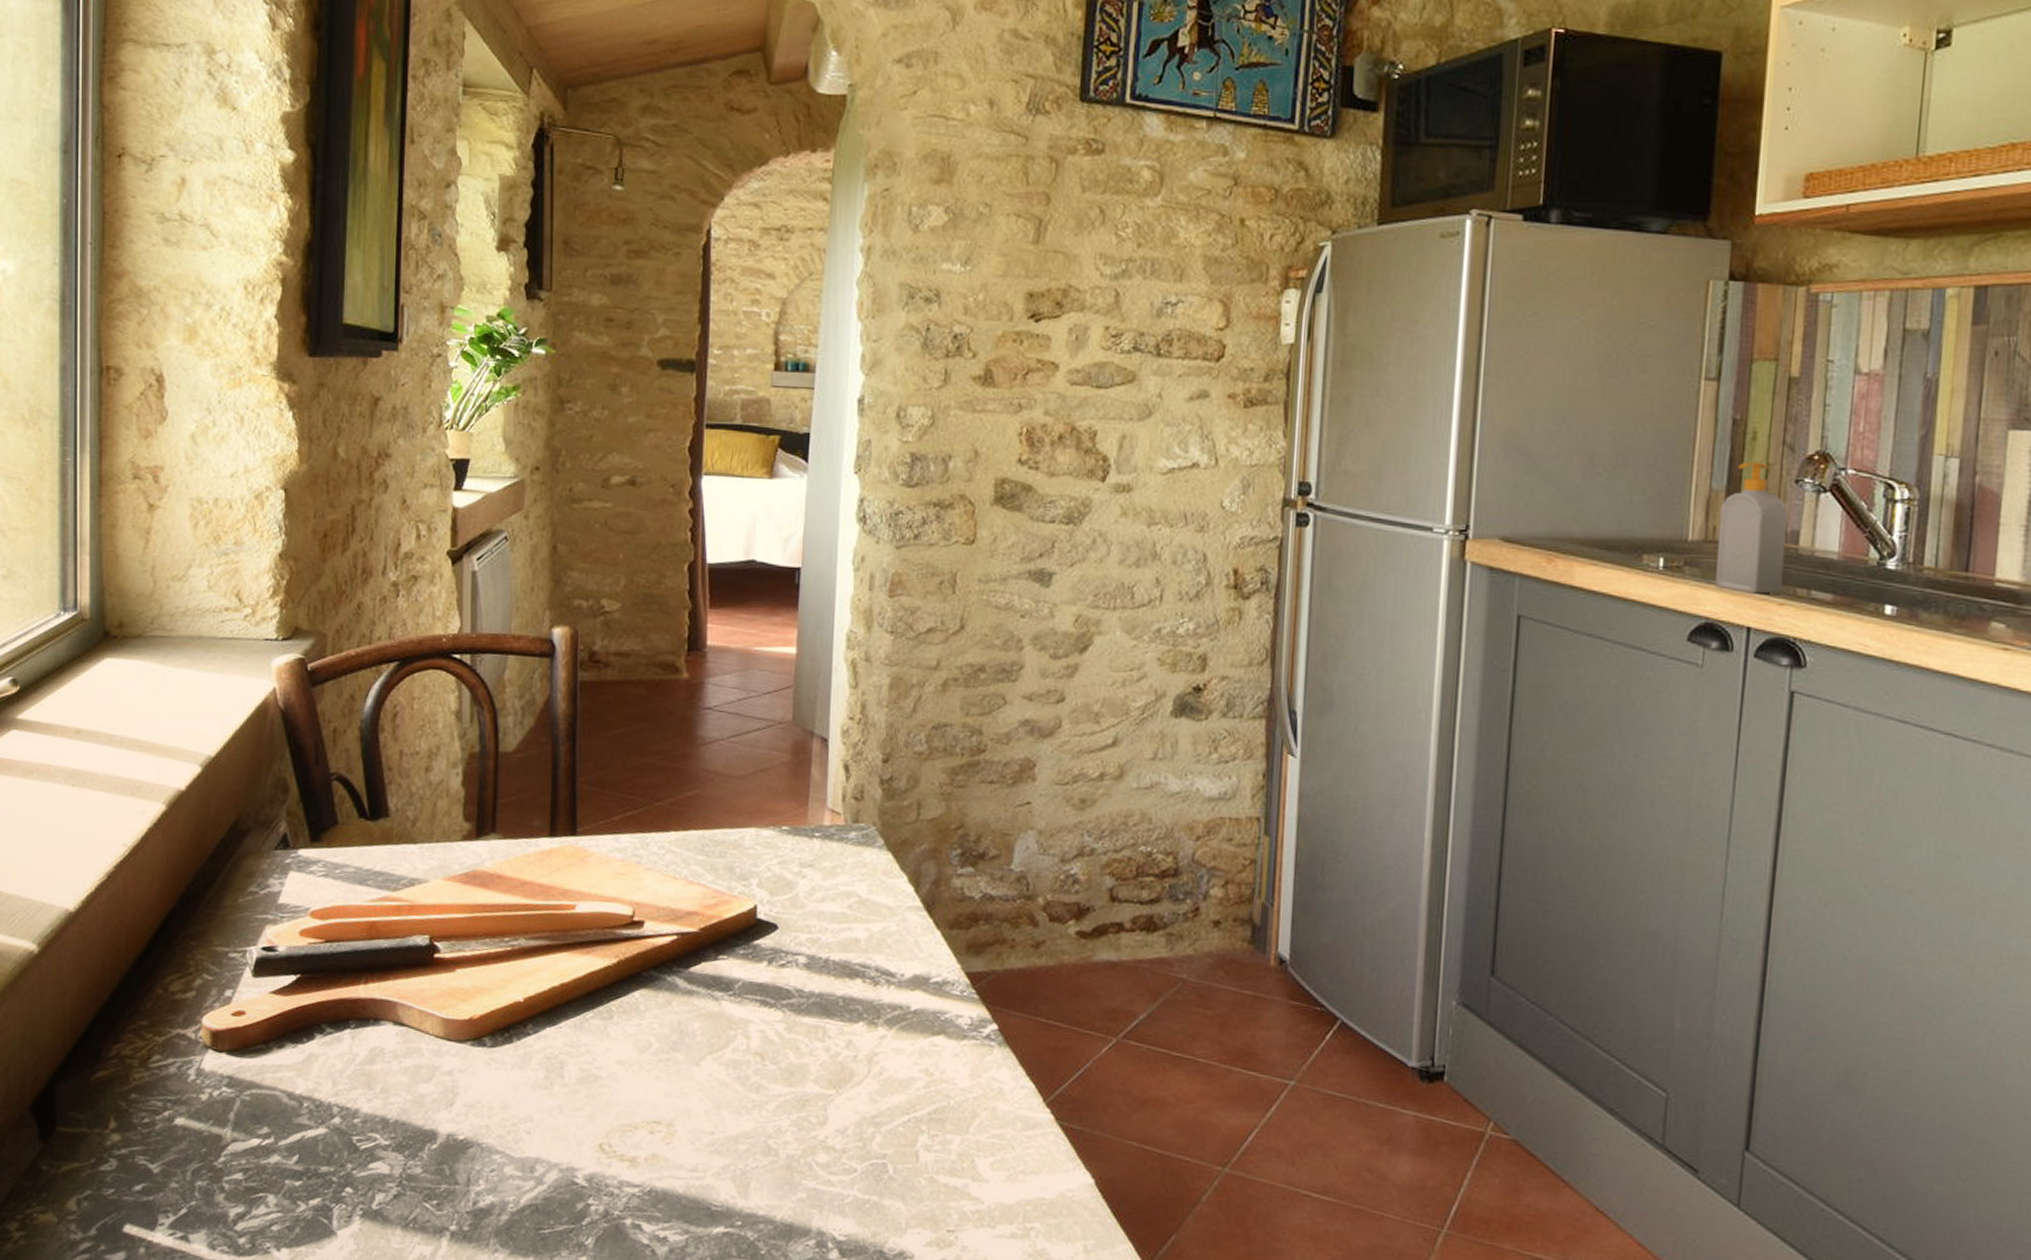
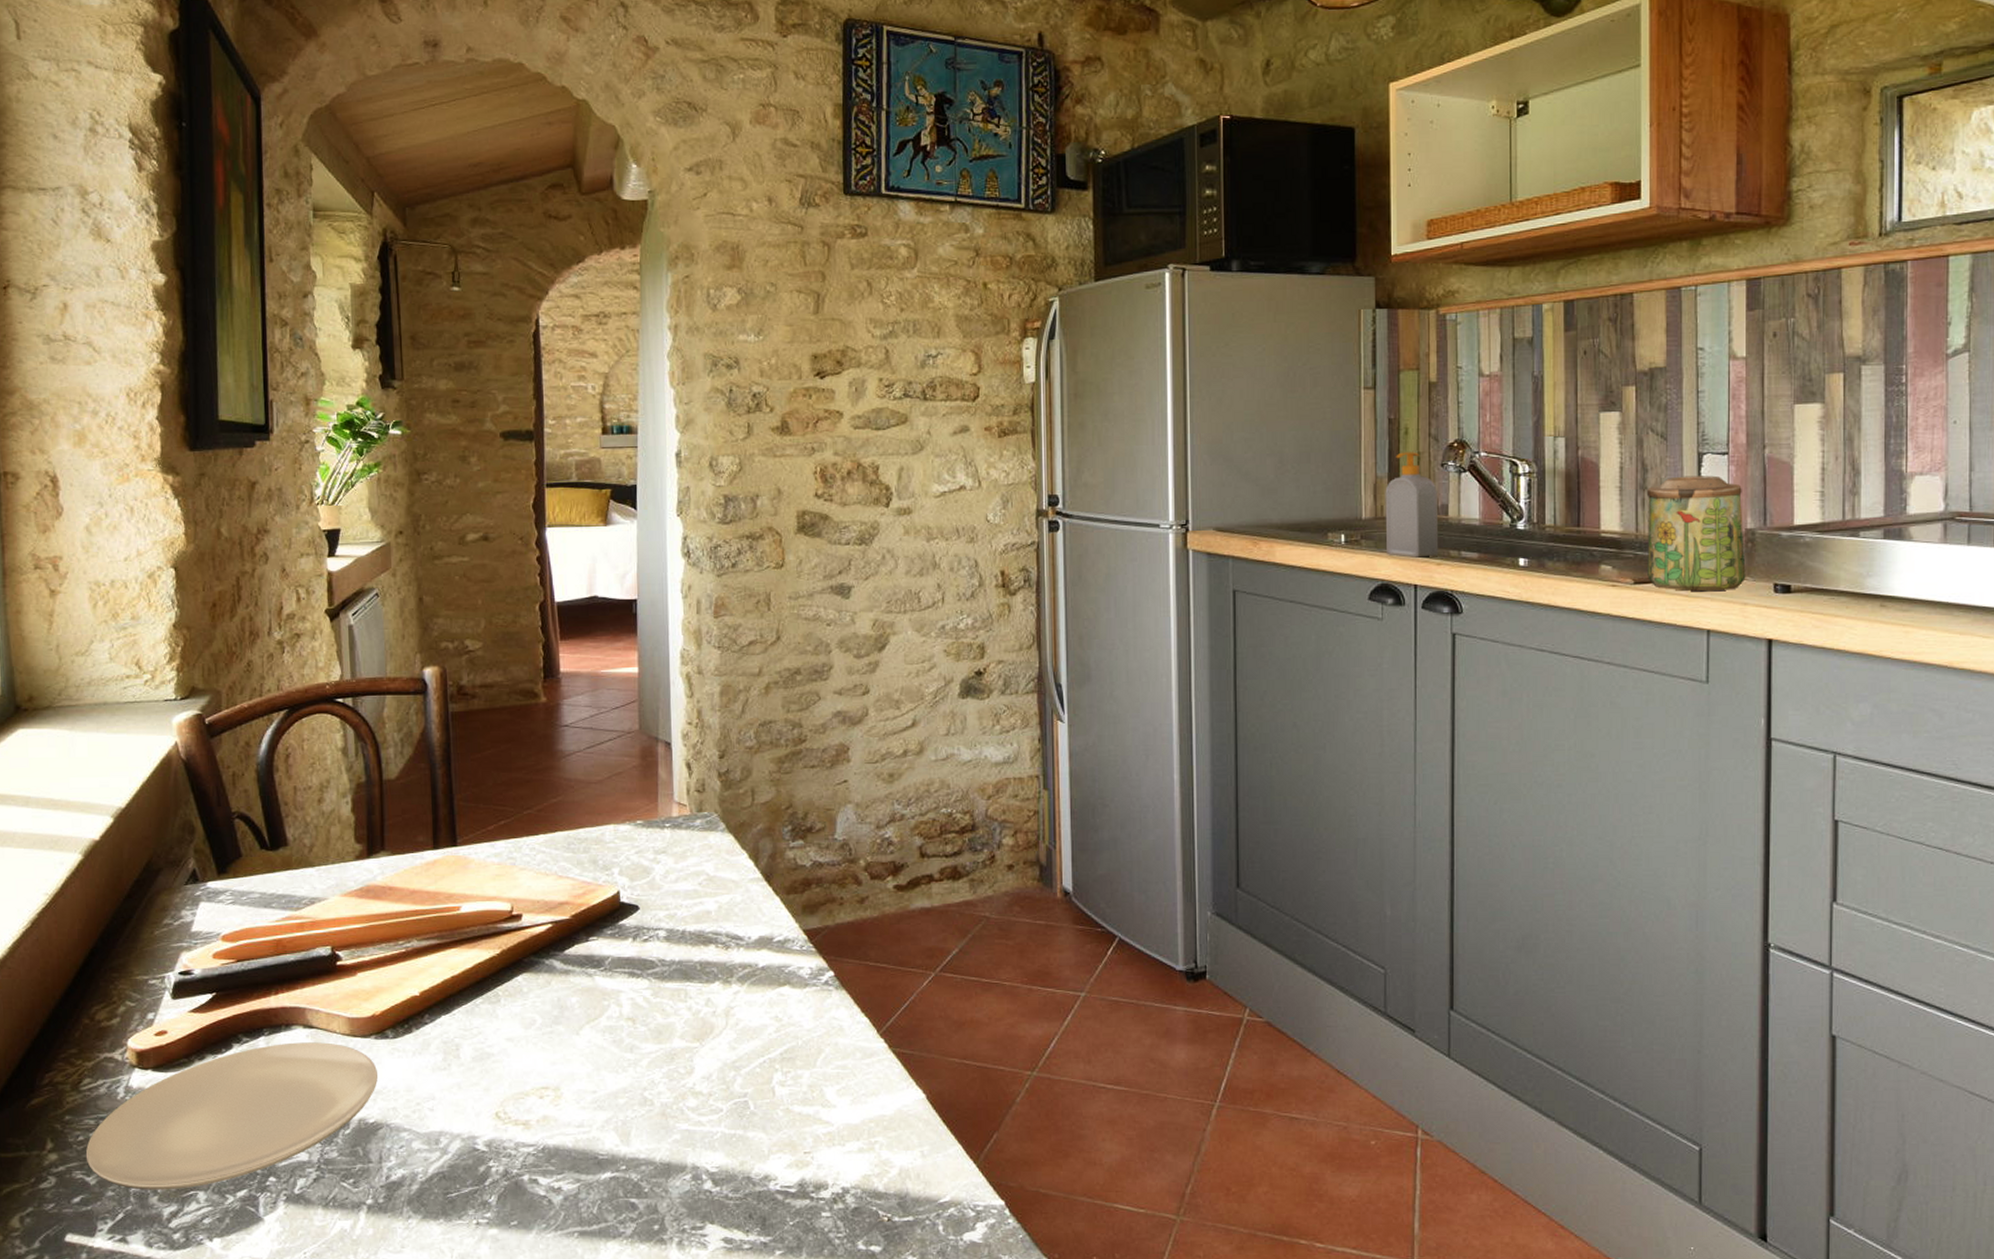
plate: none [150,1039,471,1190] -> present [85,1042,378,1190]

